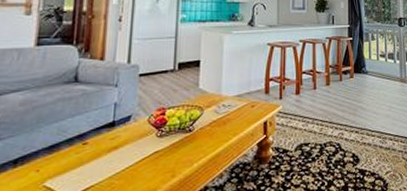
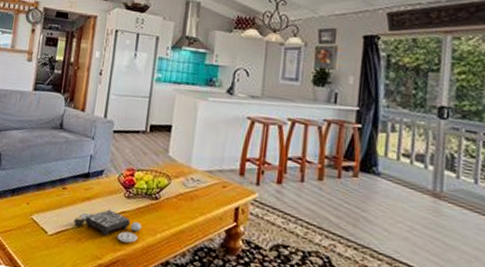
board game: none [99,153,177,181] -> present [73,209,142,243]

